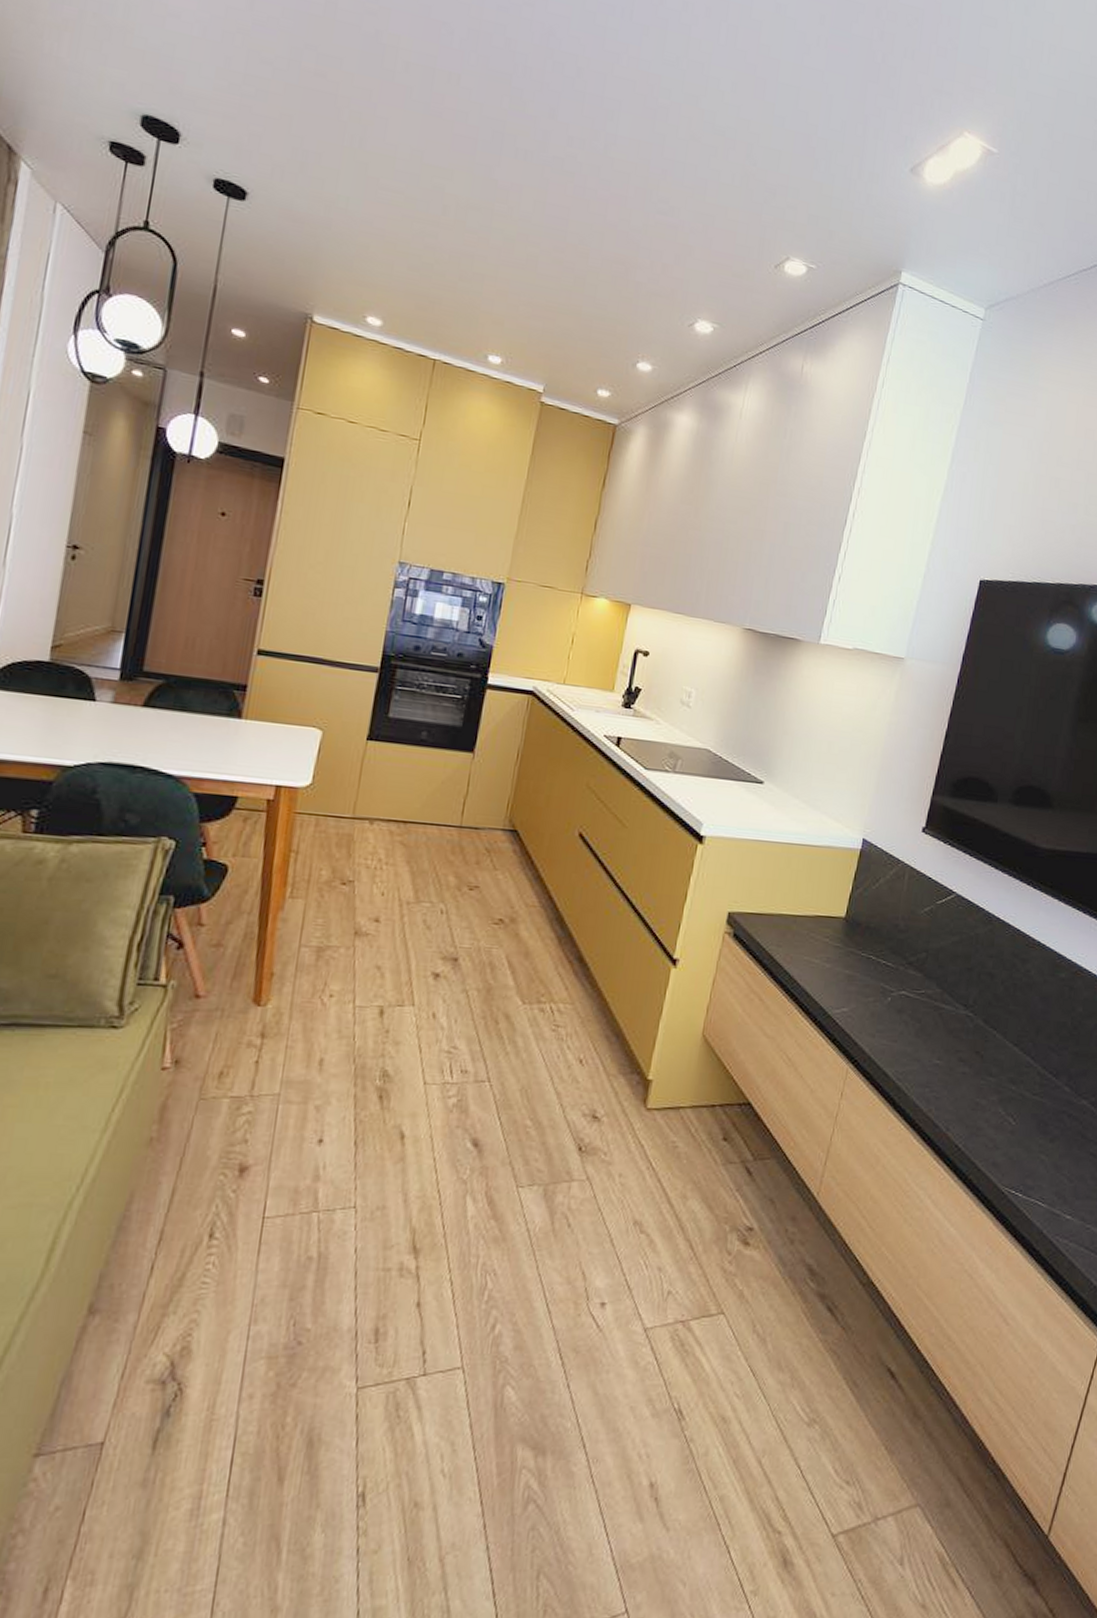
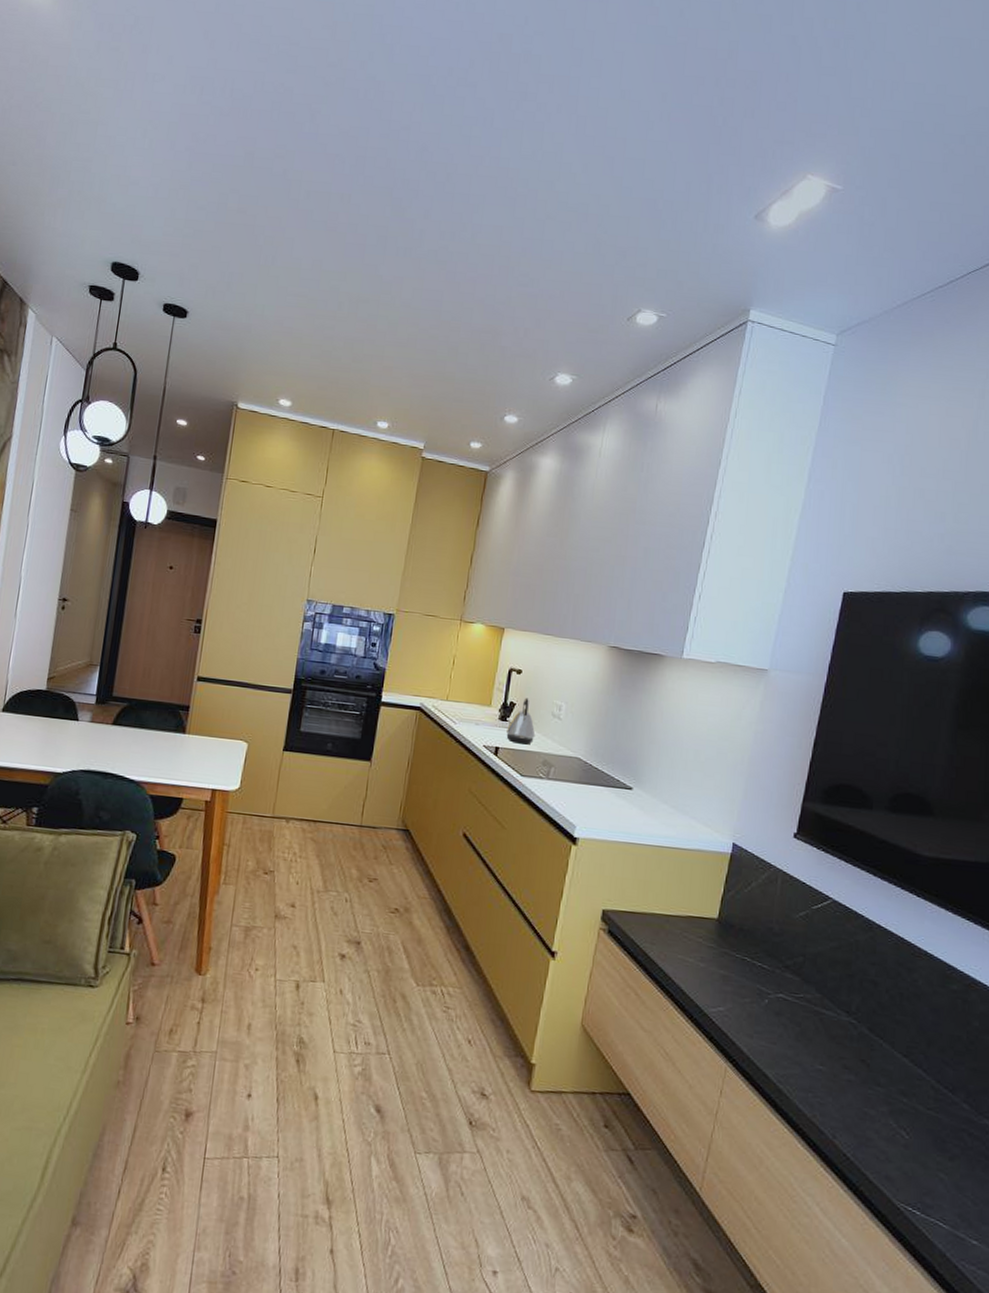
kettle: none [630,682,662,735] -> present [506,697,536,745]

